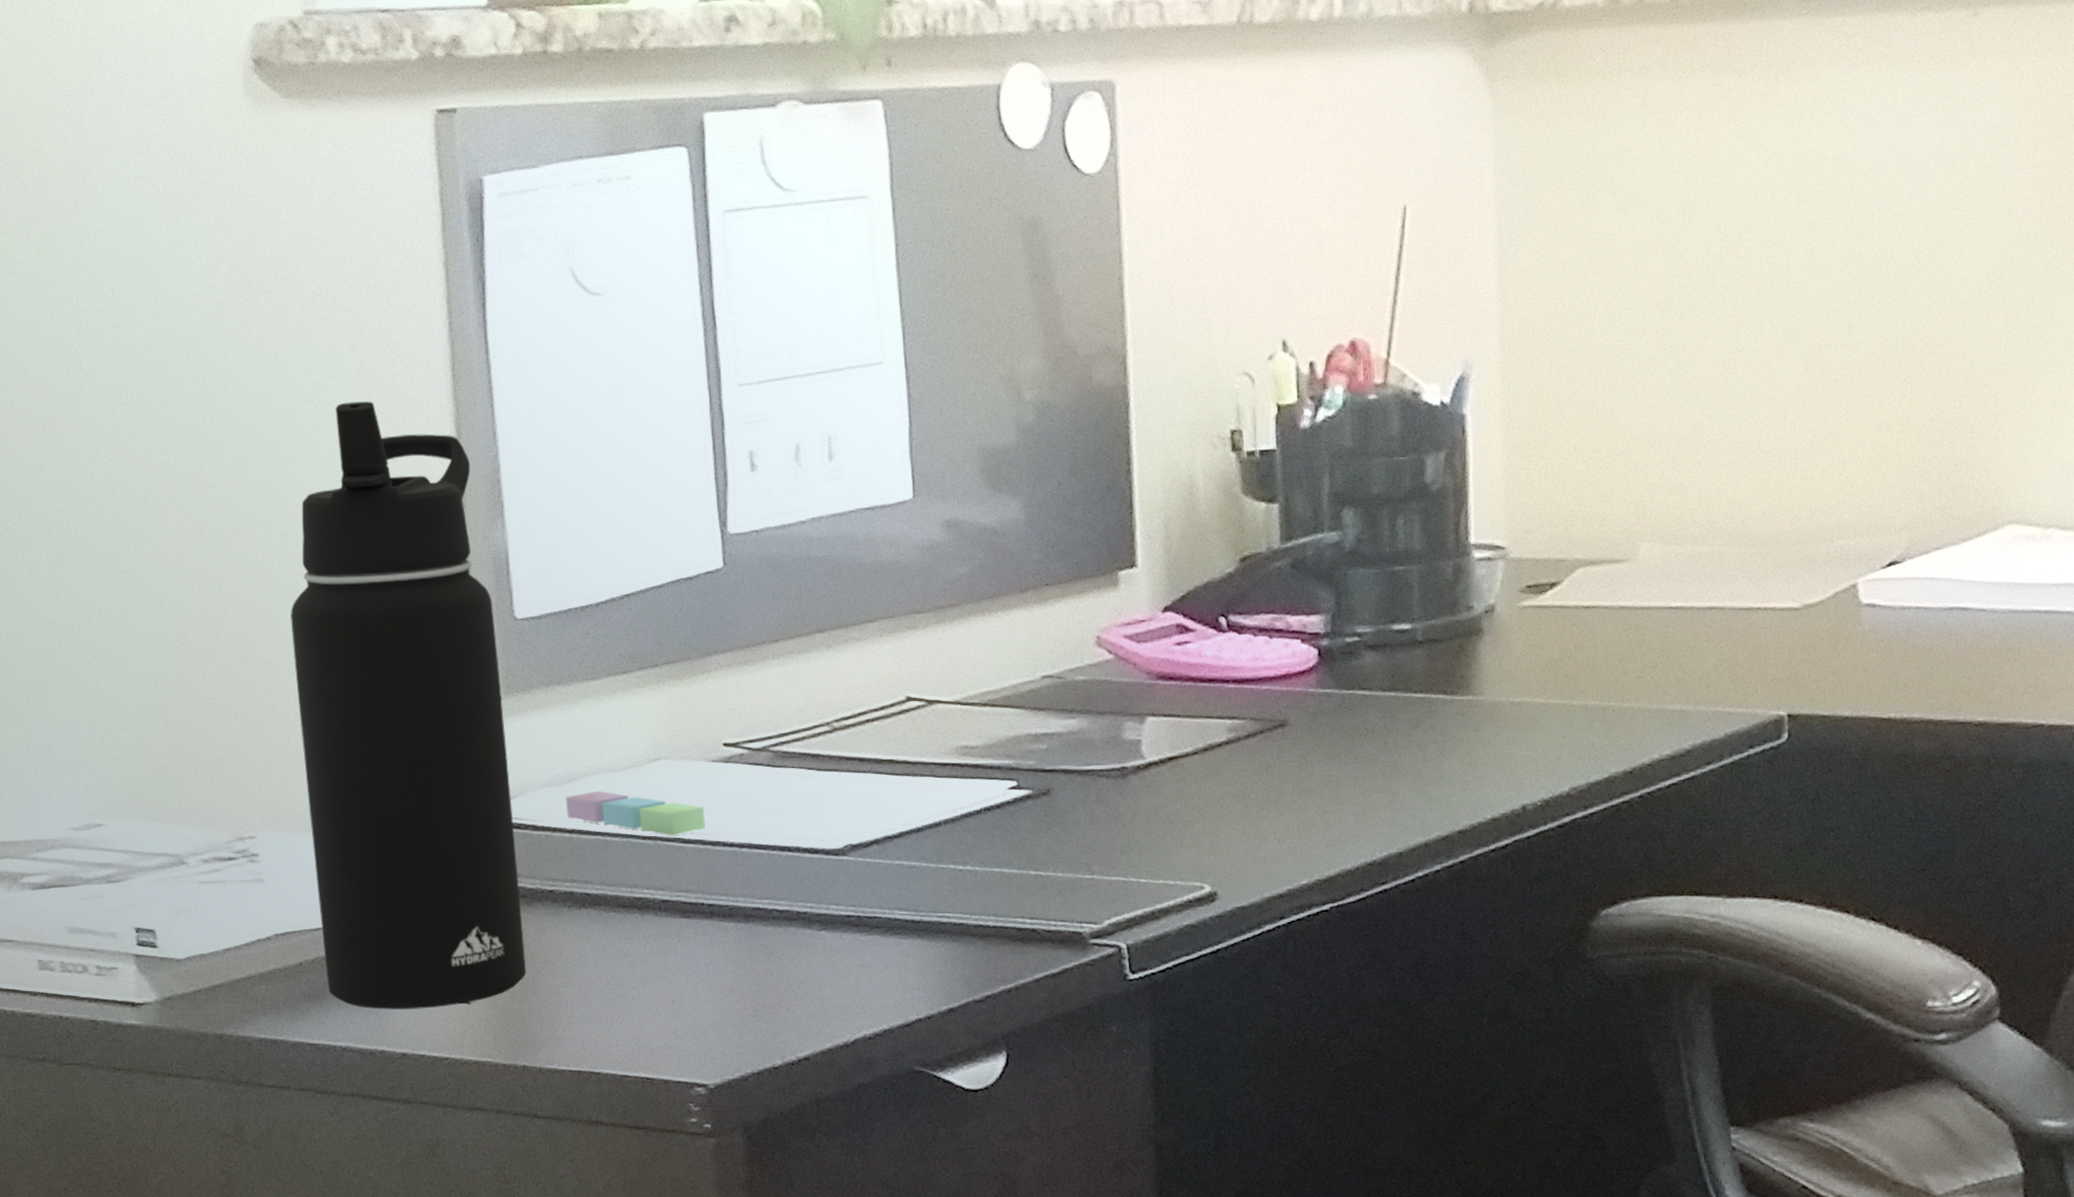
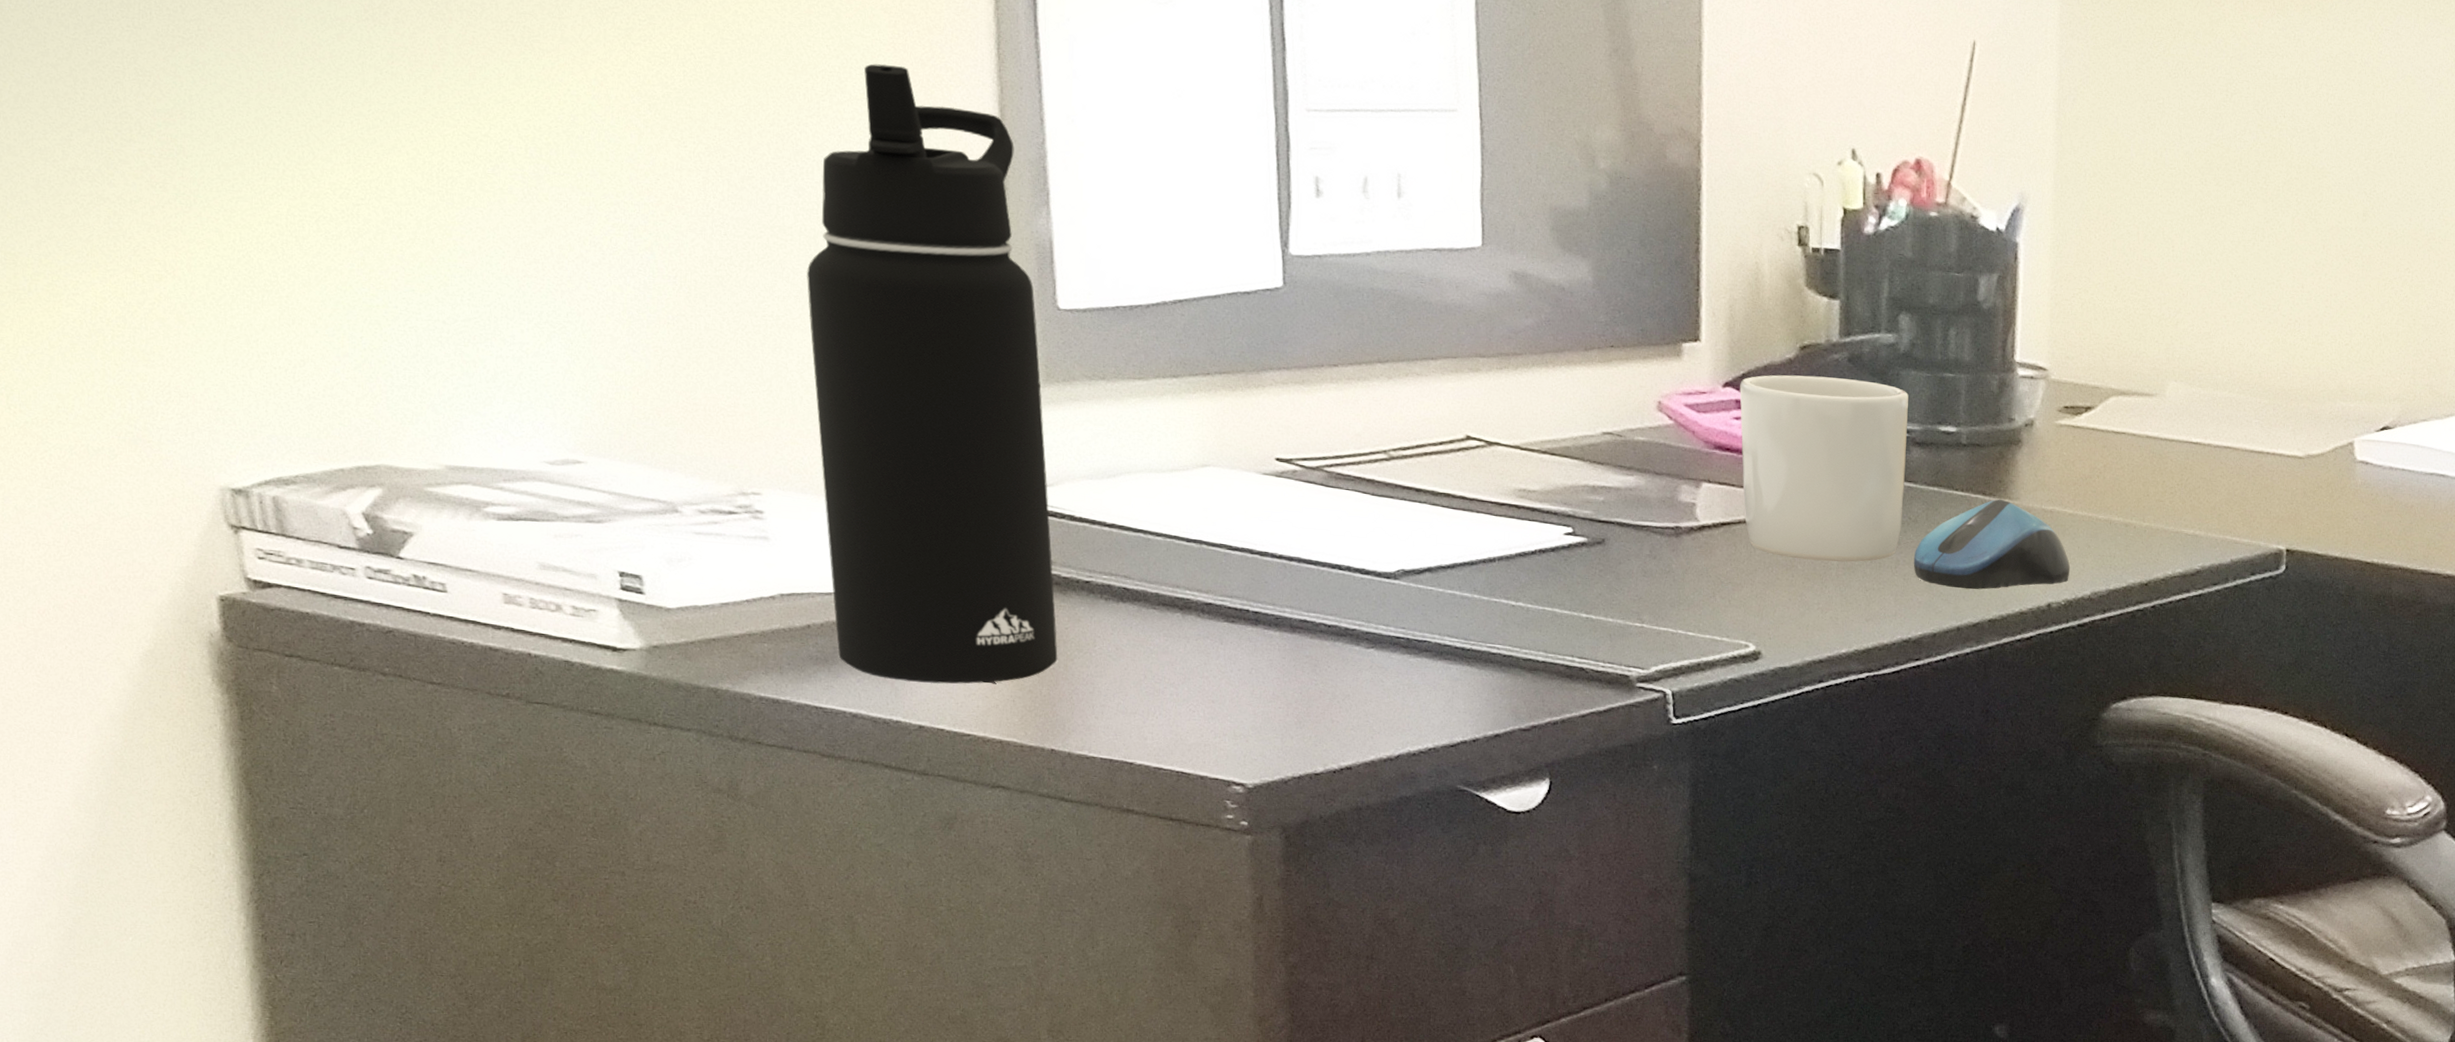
sticky notes: present [566,790,705,836] -> none [1106,489,1254,542]
mug: none [1180,586,1359,787] -> present [1739,375,1909,562]
computer mouse: none [1373,696,1545,800] -> present [1913,499,2071,590]

